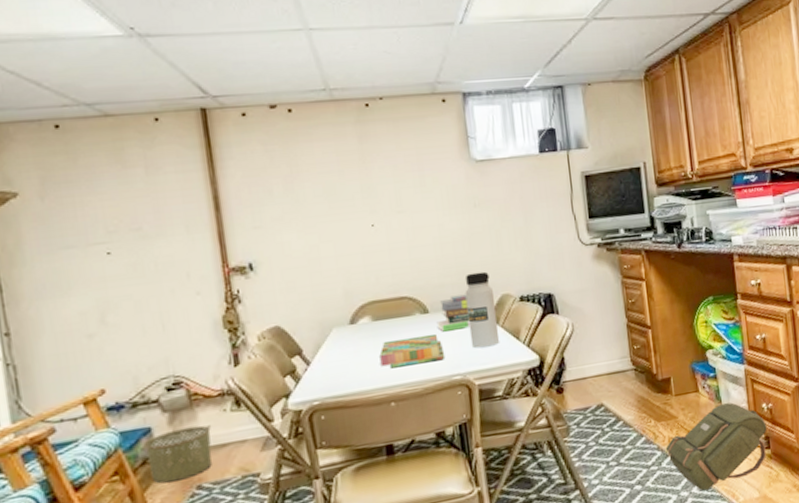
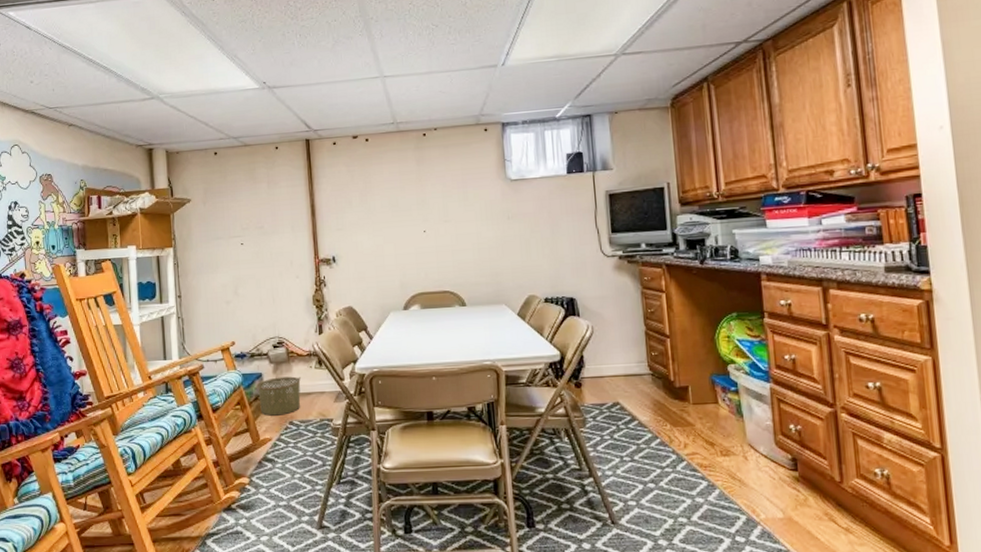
board game: present [379,333,446,369] -> none [425,323,478,349]
books: present [436,294,470,332] -> none [472,293,500,323]
water bottle: present [464,271,500,349] -> none [497,274,526,340]
backpack: present [665,402,767,491] -> none [681,419,795,501]

